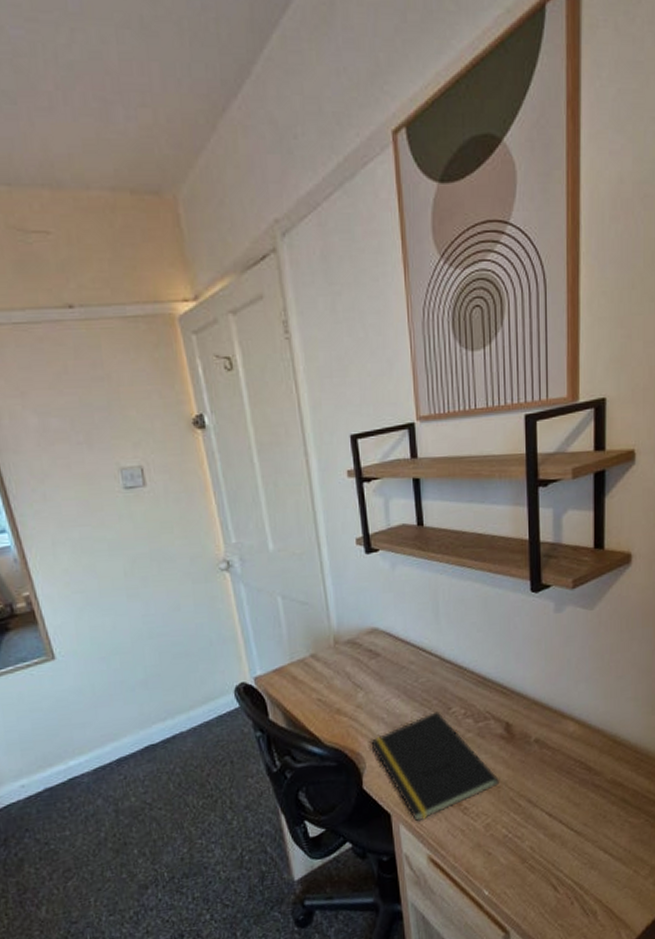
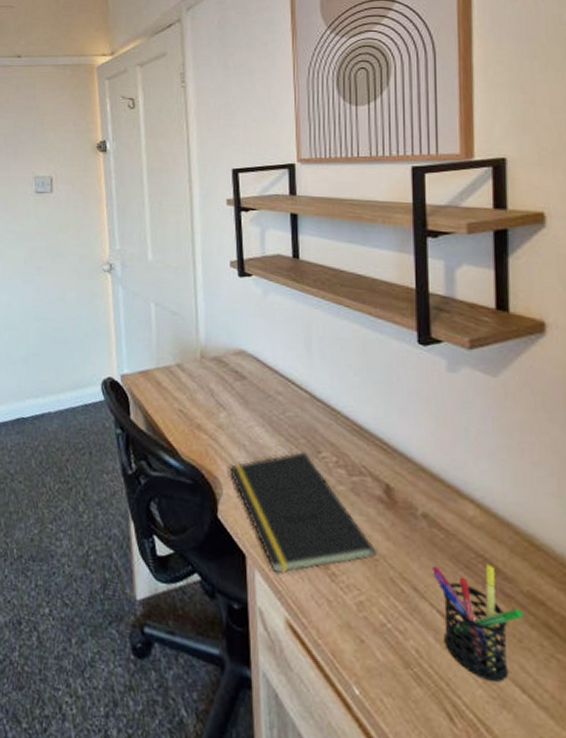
pen holder: none [542,765,607,853] -> present [432,563,524,682]

